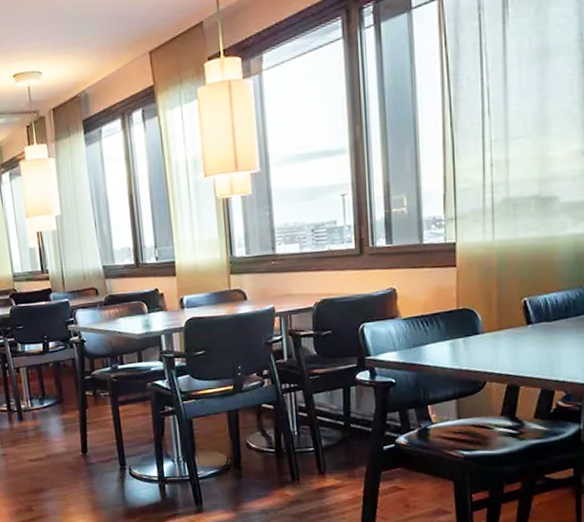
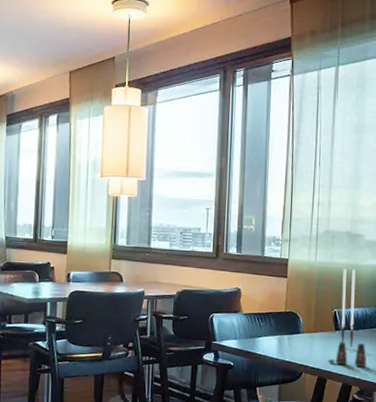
salt shaker: none [519,336,574,367] -> present [327,341,367,367]
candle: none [527,243,561,344] -> present [336,269,360,348]

